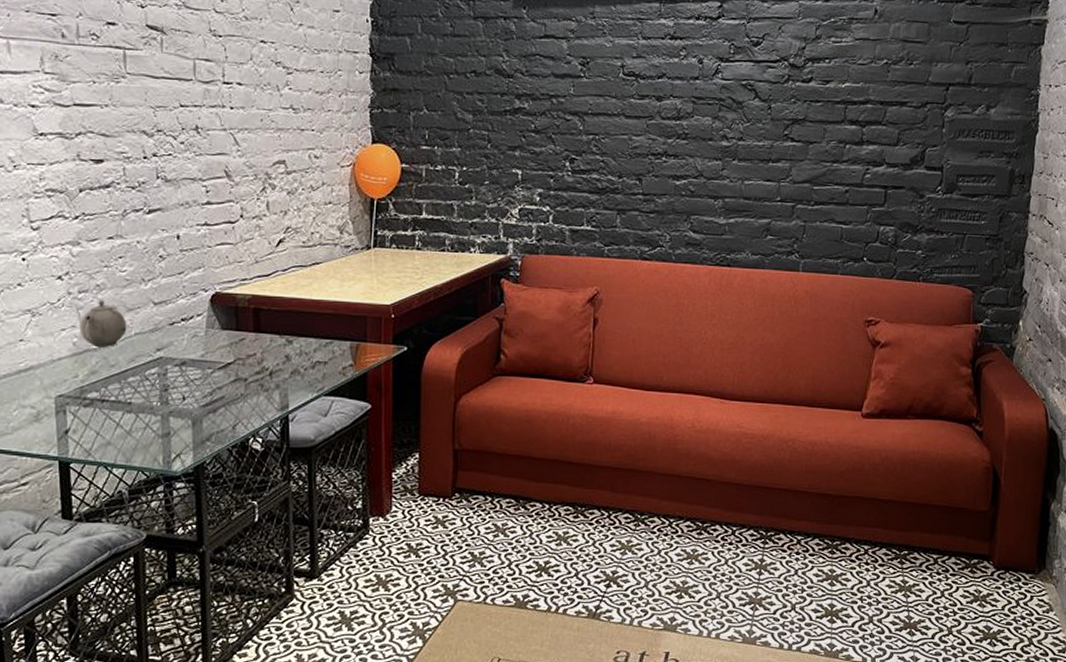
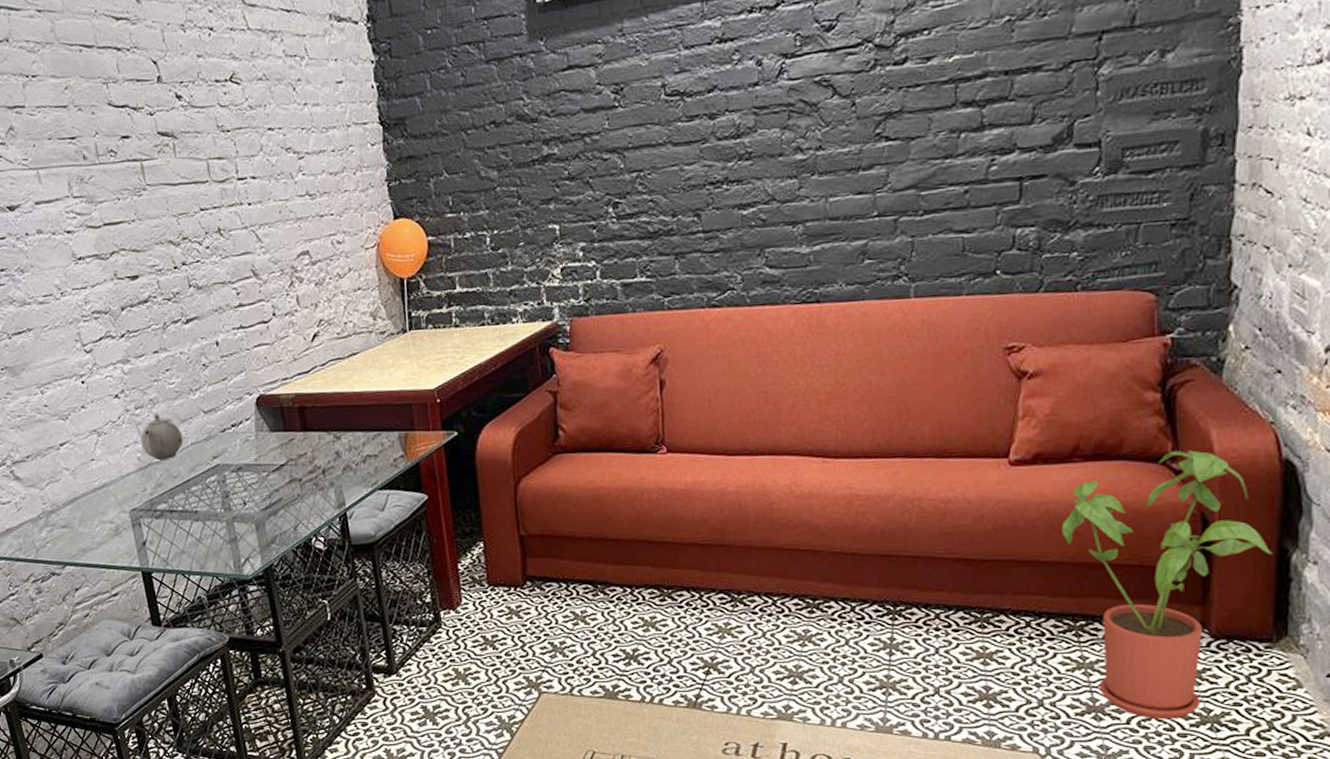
house plant: none [896,416,1038,636] -> present [1062,450,1272,720]

